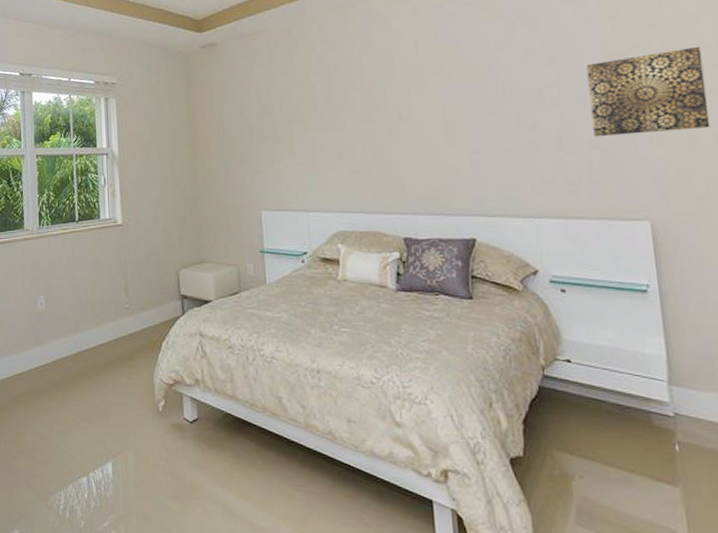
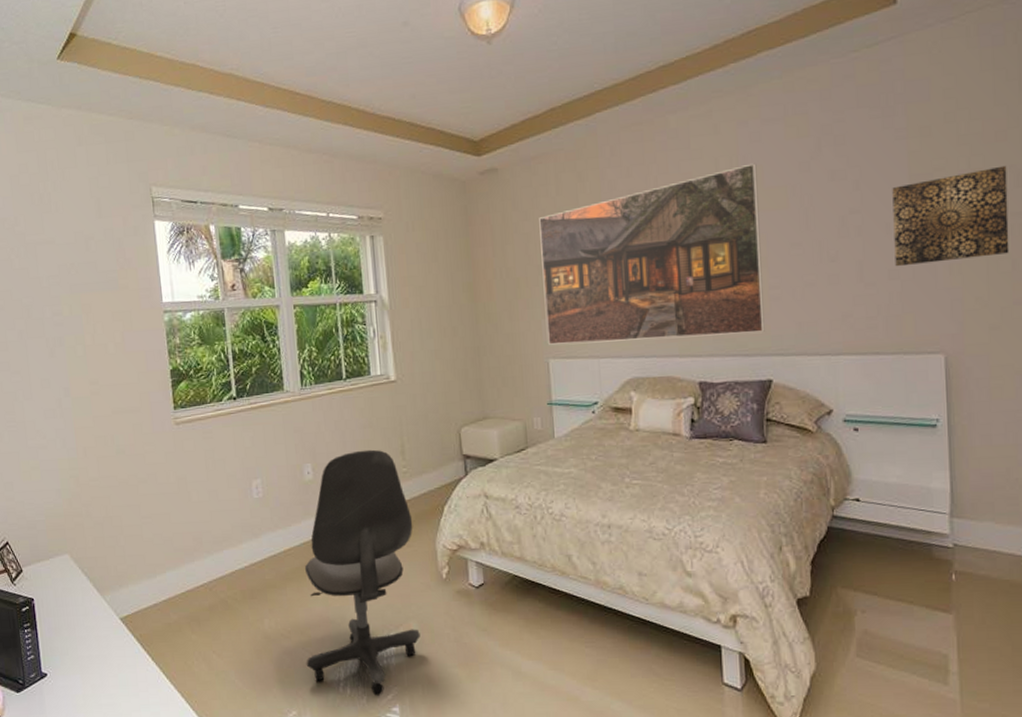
office chair: none [30,286,136,522] -> present [304,449,420,696]
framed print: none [253,41,467,198] -> present [539,163,765,345]

